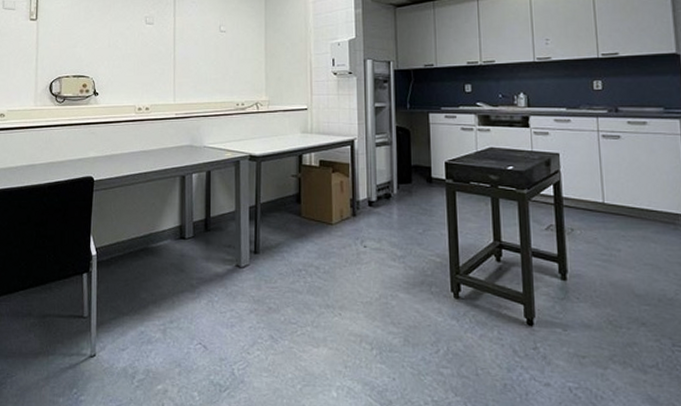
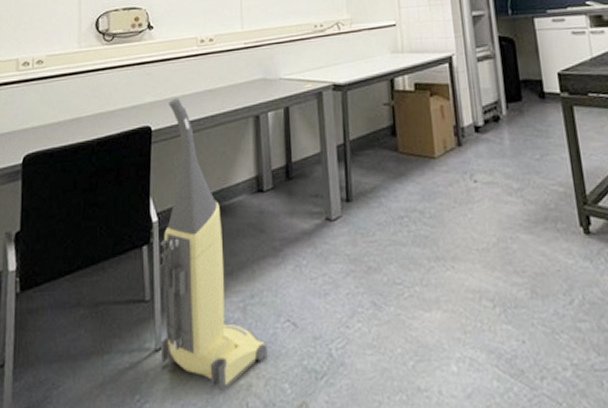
vacuum cleaner: none [95,155,182,393] -> present [159,98,268,392]

